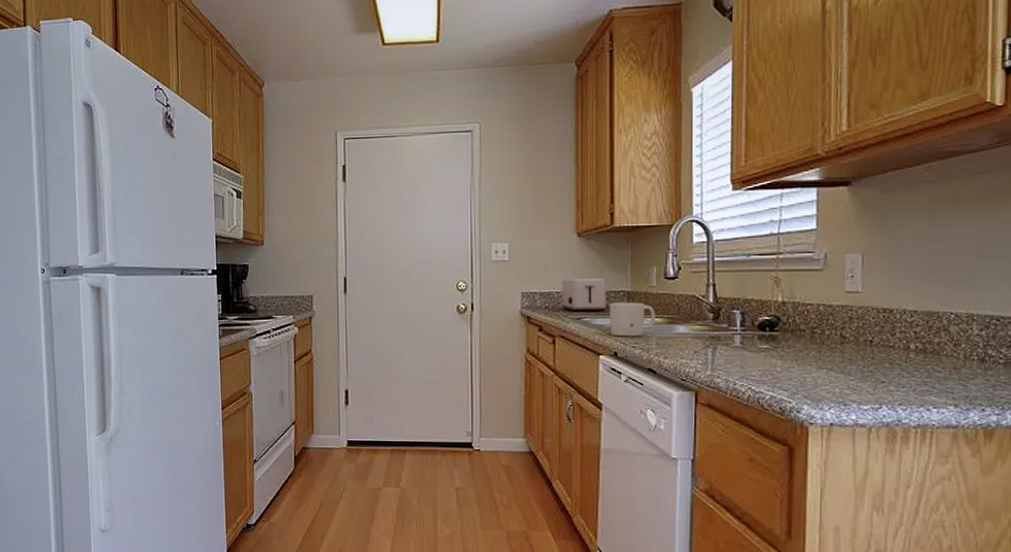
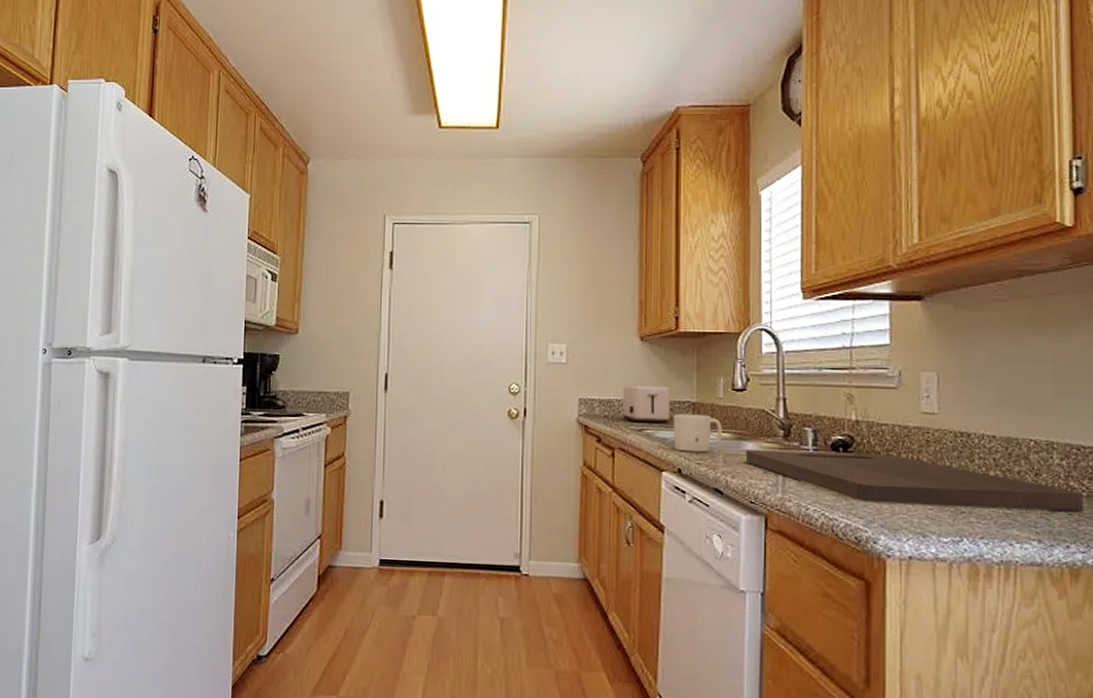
cutting board: none [678,332,1002,377] -> present [746,450,1085,511]

